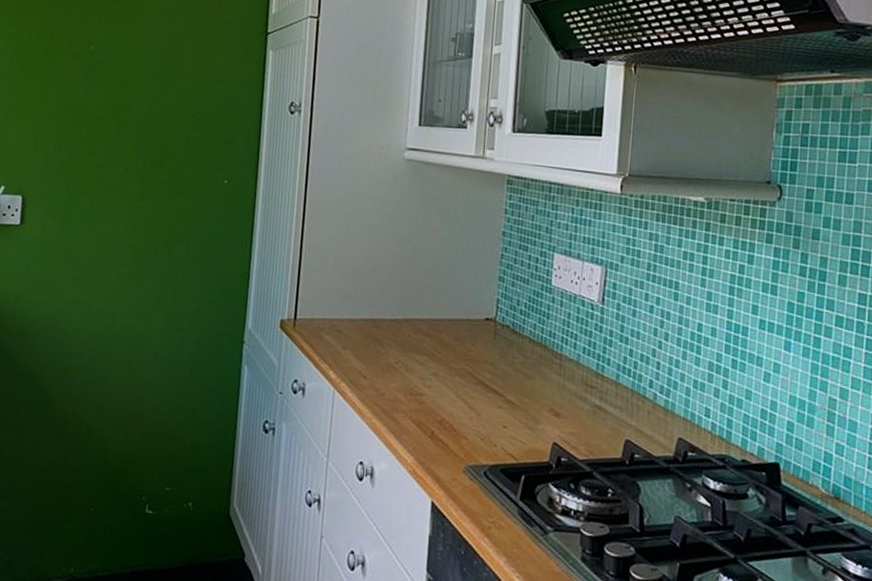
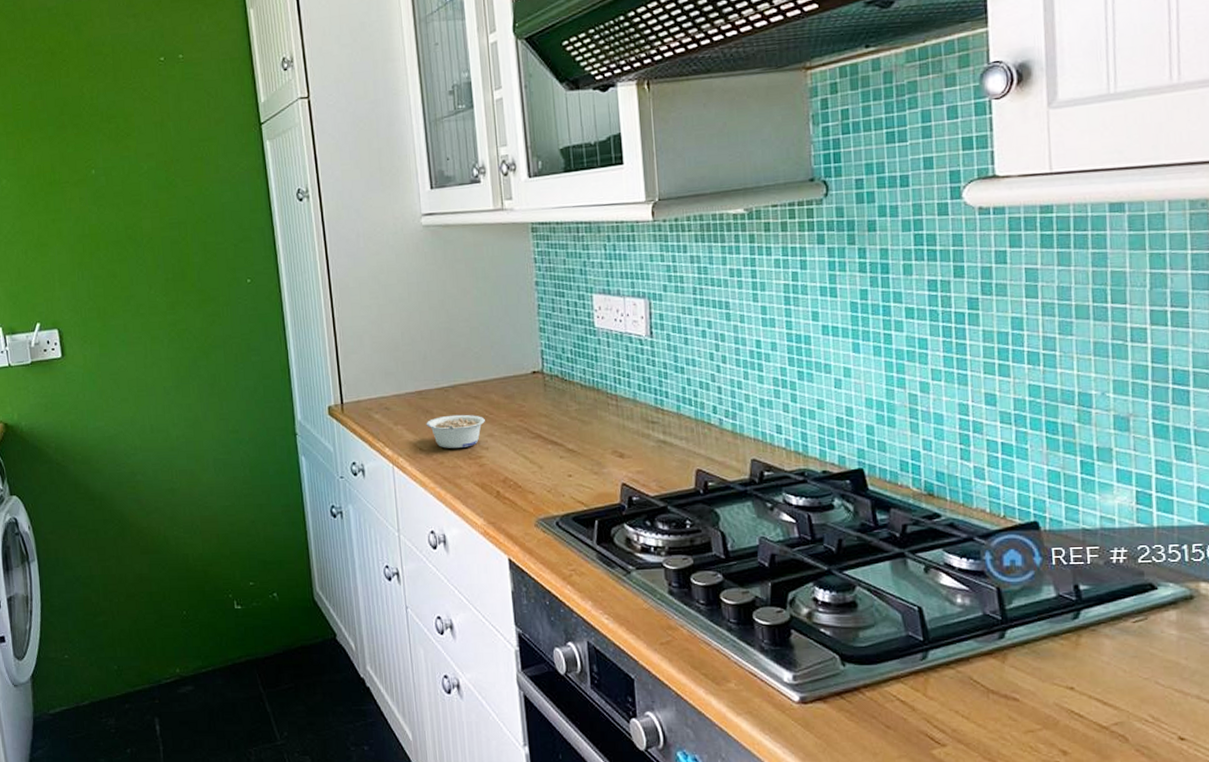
legume: none [374,347,432,383] -> present [426,414,485,448]

